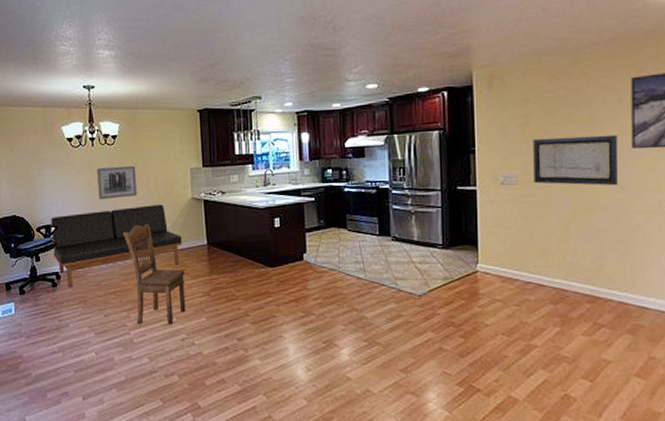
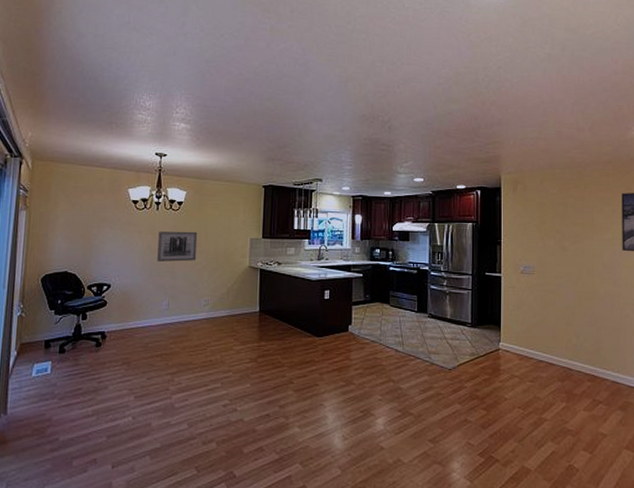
sofa: present [50,204,182,287] -> none [102,270,235,347]
dining chair: present [122,224,186,325] -> none [176,288,235,390]
wall art: present [533,134,618,186] -> none [547,236,612,281]

